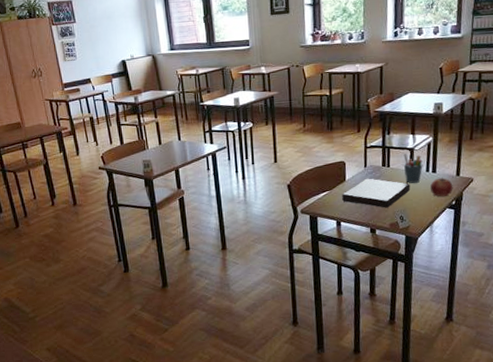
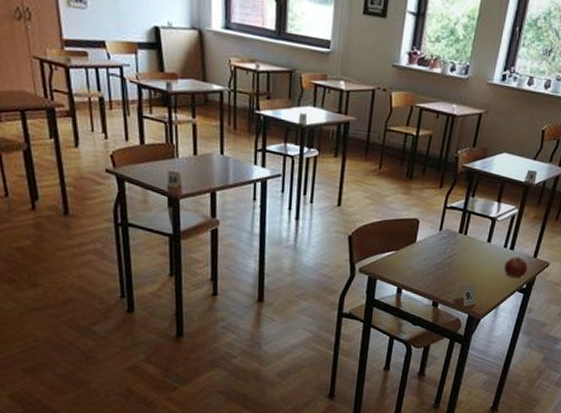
book: present [342,178,411,208] -> none [408,243,485,281]
pen holder: present [403,153,423,183] -> none [480,222,503,258]

